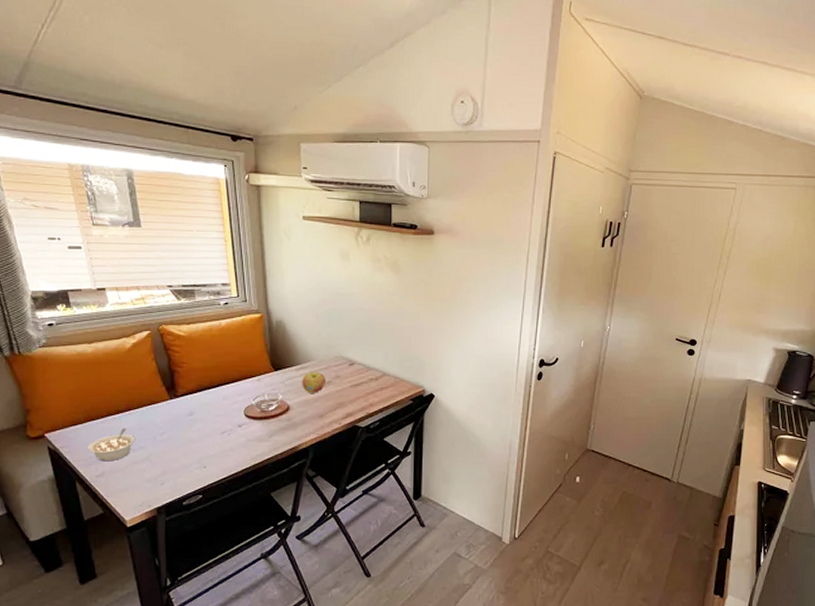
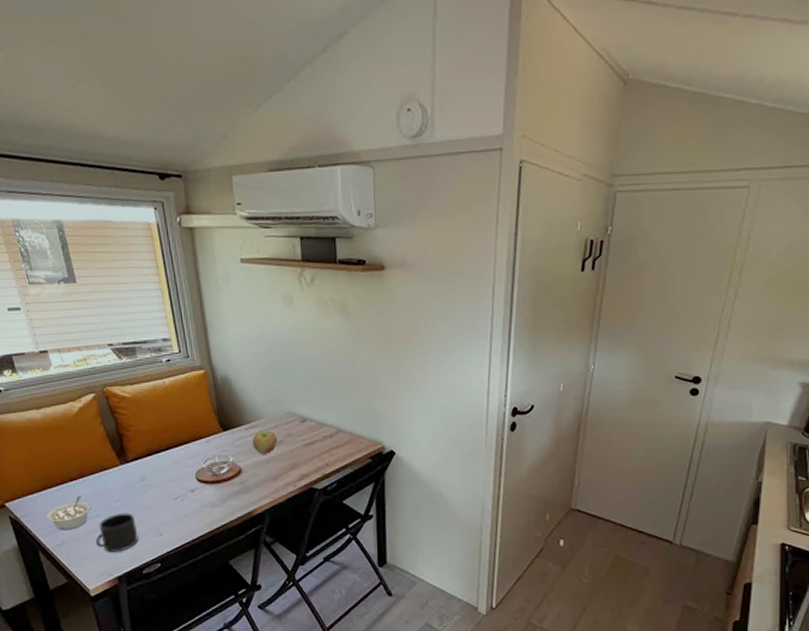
mug: none [137,445,182,484] -> present [95,513,139,552]

